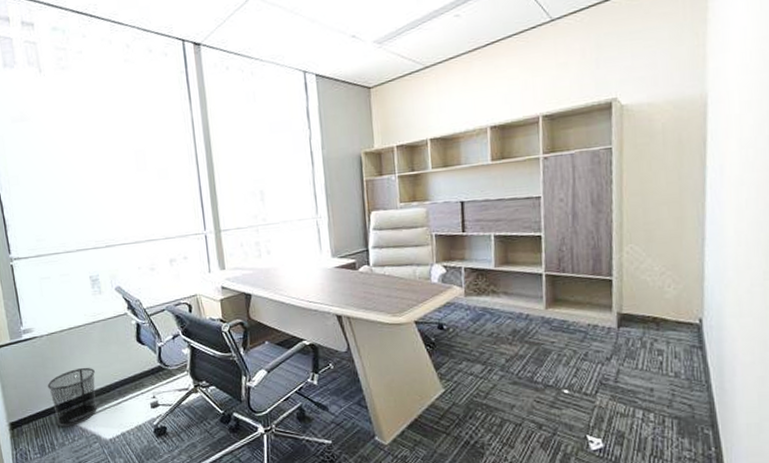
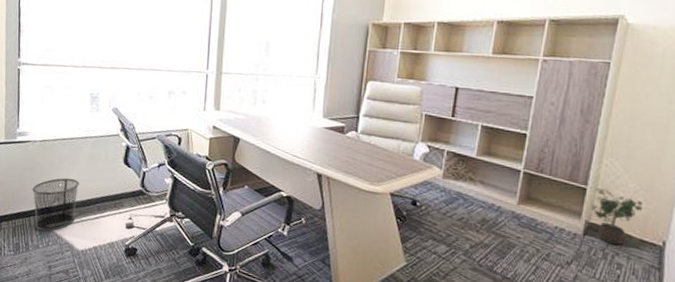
potted plant: none [620,276,673,332] -> present [591,188,644,246]

